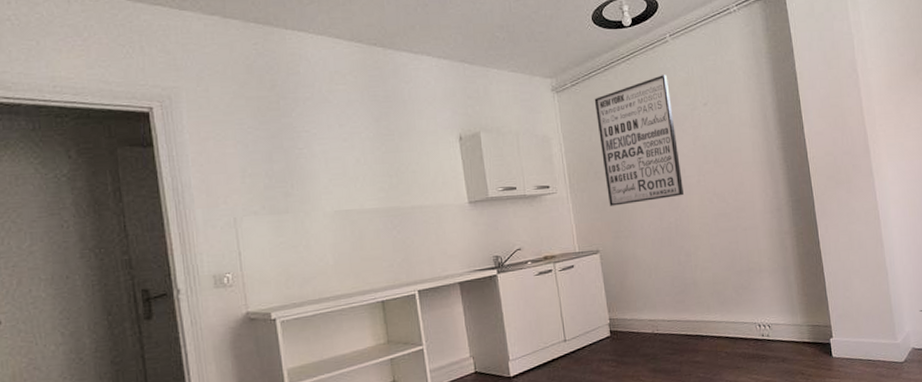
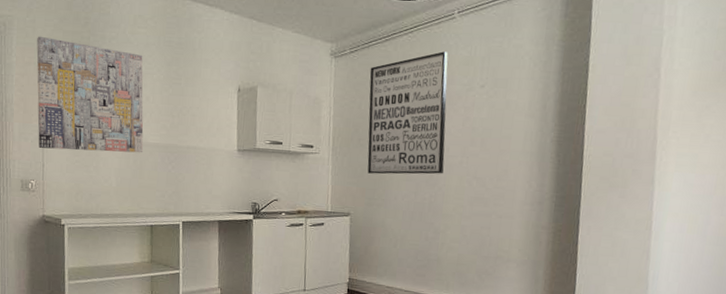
wall art: none [213,106,361,234] -> present [36,36,144,153]

